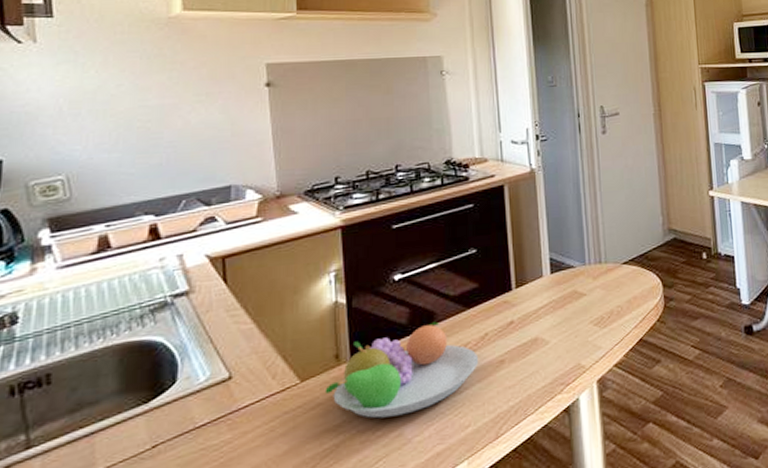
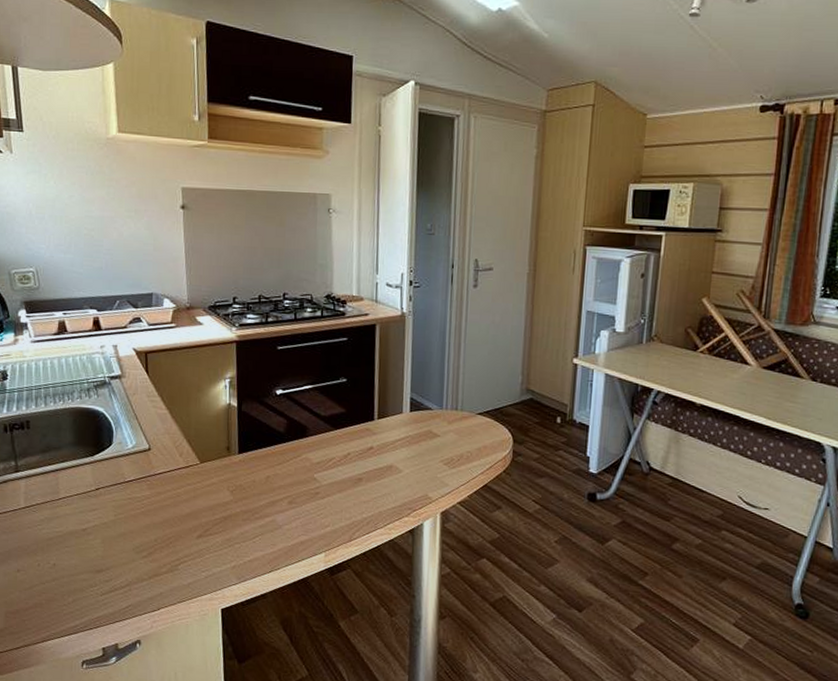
fruit bowl: present [325,321,479,418] -> none [218,435,341,506]

